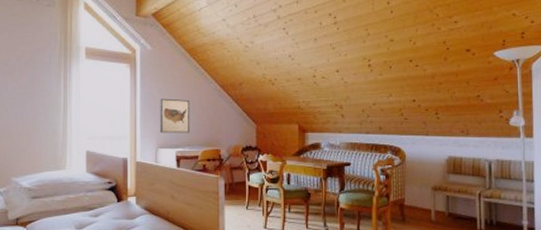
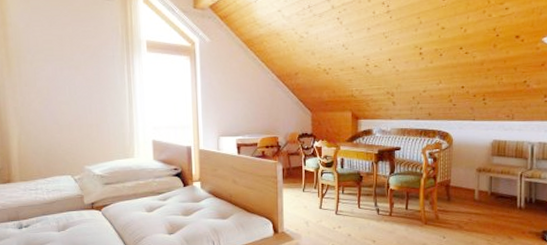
wall art: present [160,98,190,133] -> none [220,89,249,123]

